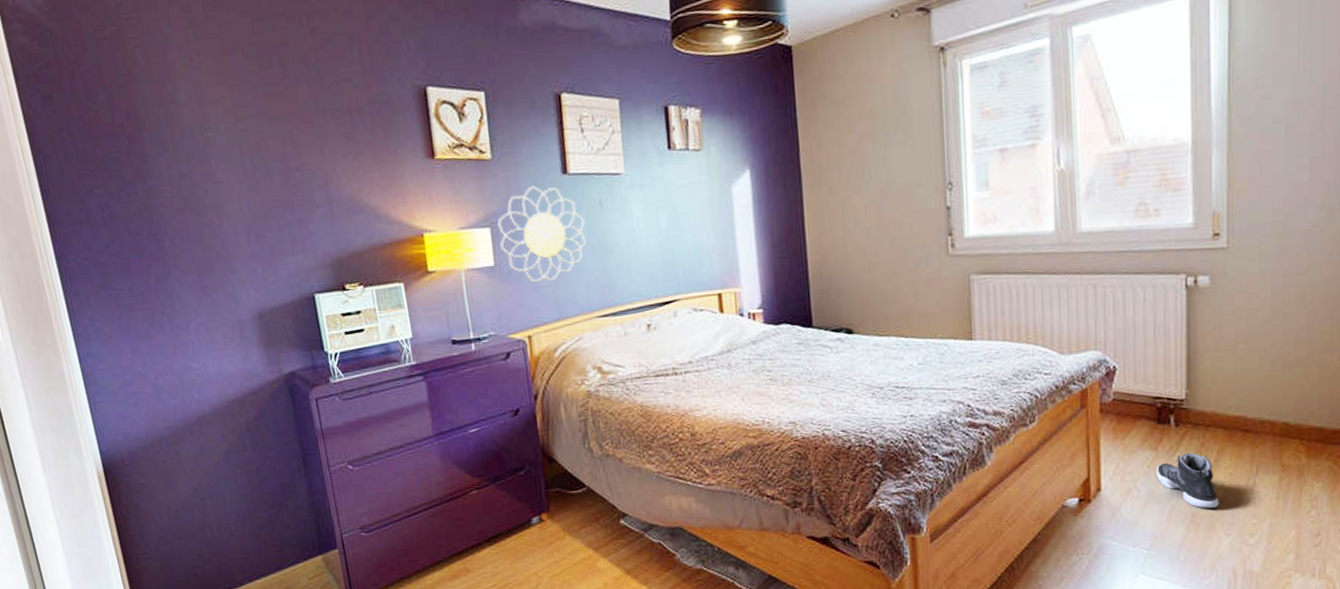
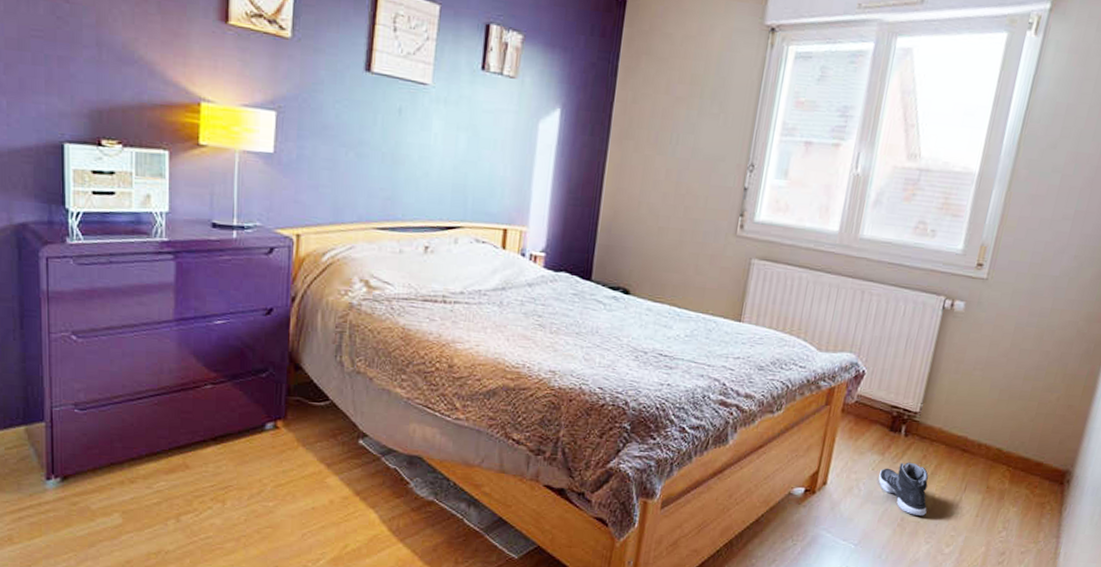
decorative wall piece: present [497,185,587,283] -> none [283,76,381,182]

